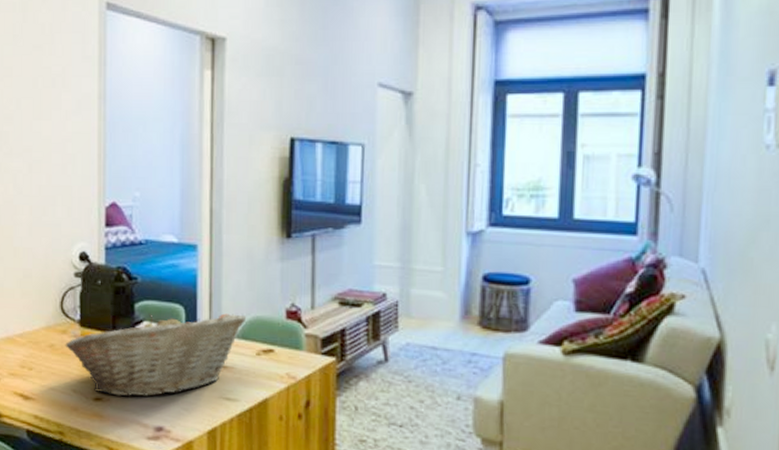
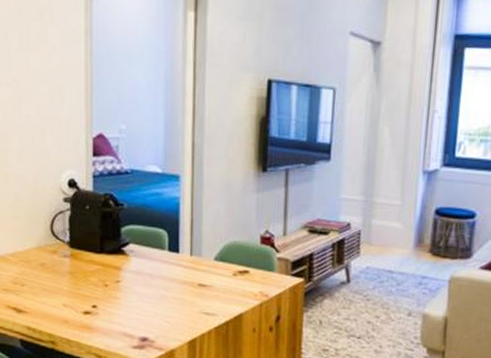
fruit basket: present [65,313,247,397] -> none [55,237,225,311]

